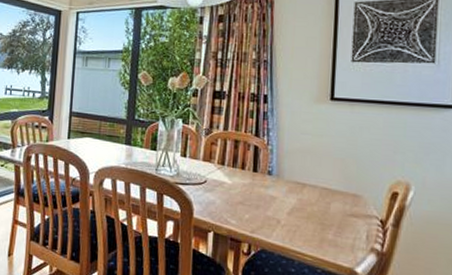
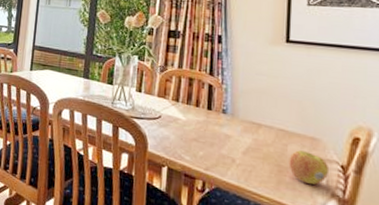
apple: none [331,208,370,241] -> present [288,150,330,185]

